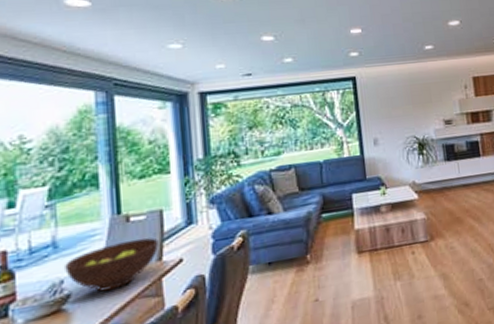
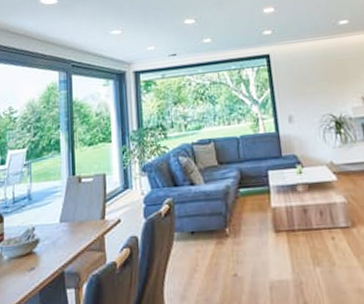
fruit bowl: present [65,238,159,292] -> none [36,198,102,241]

